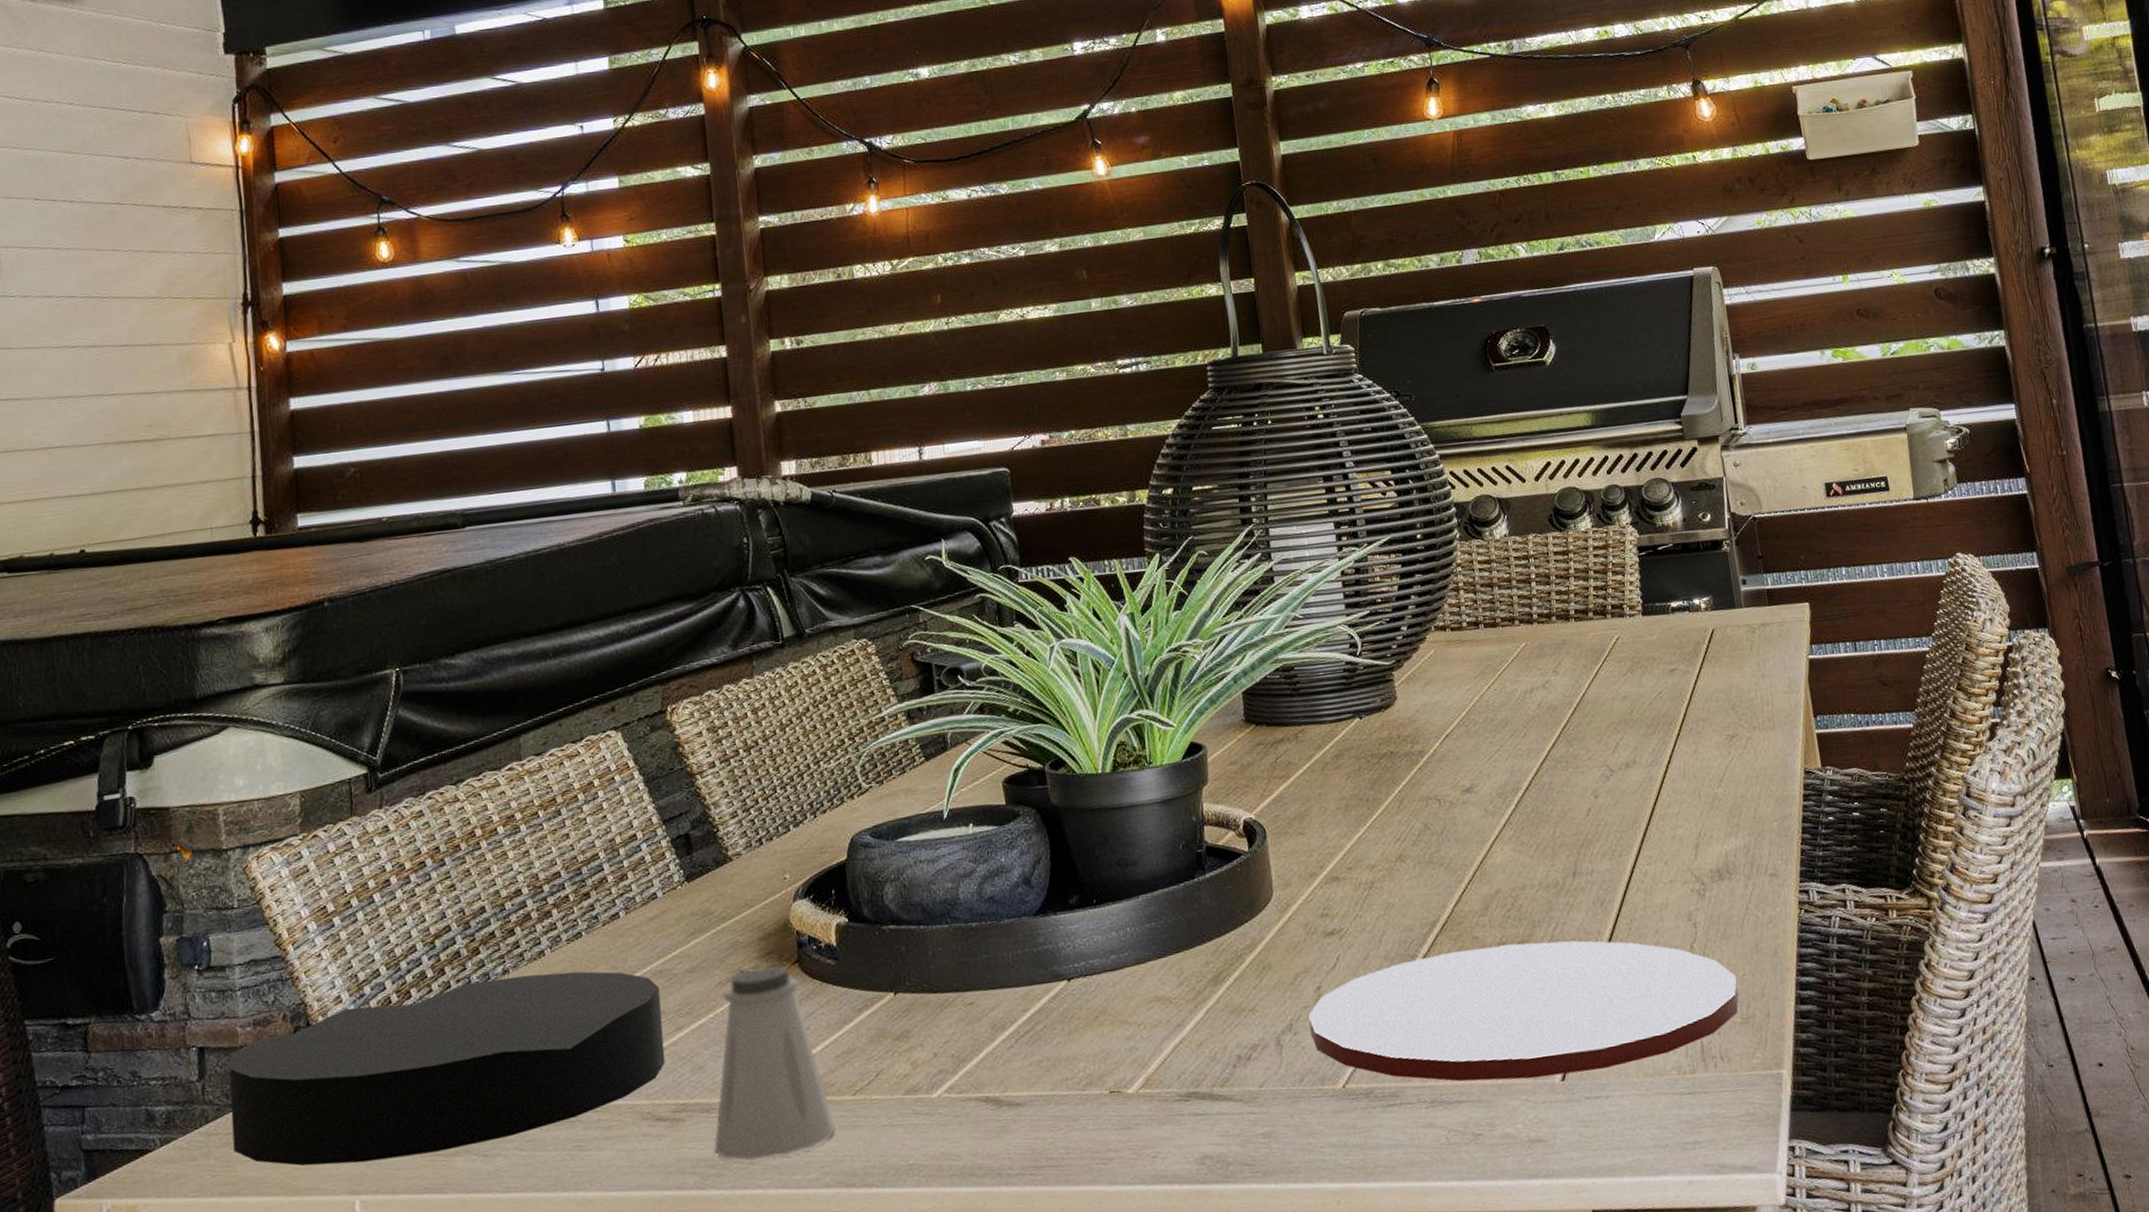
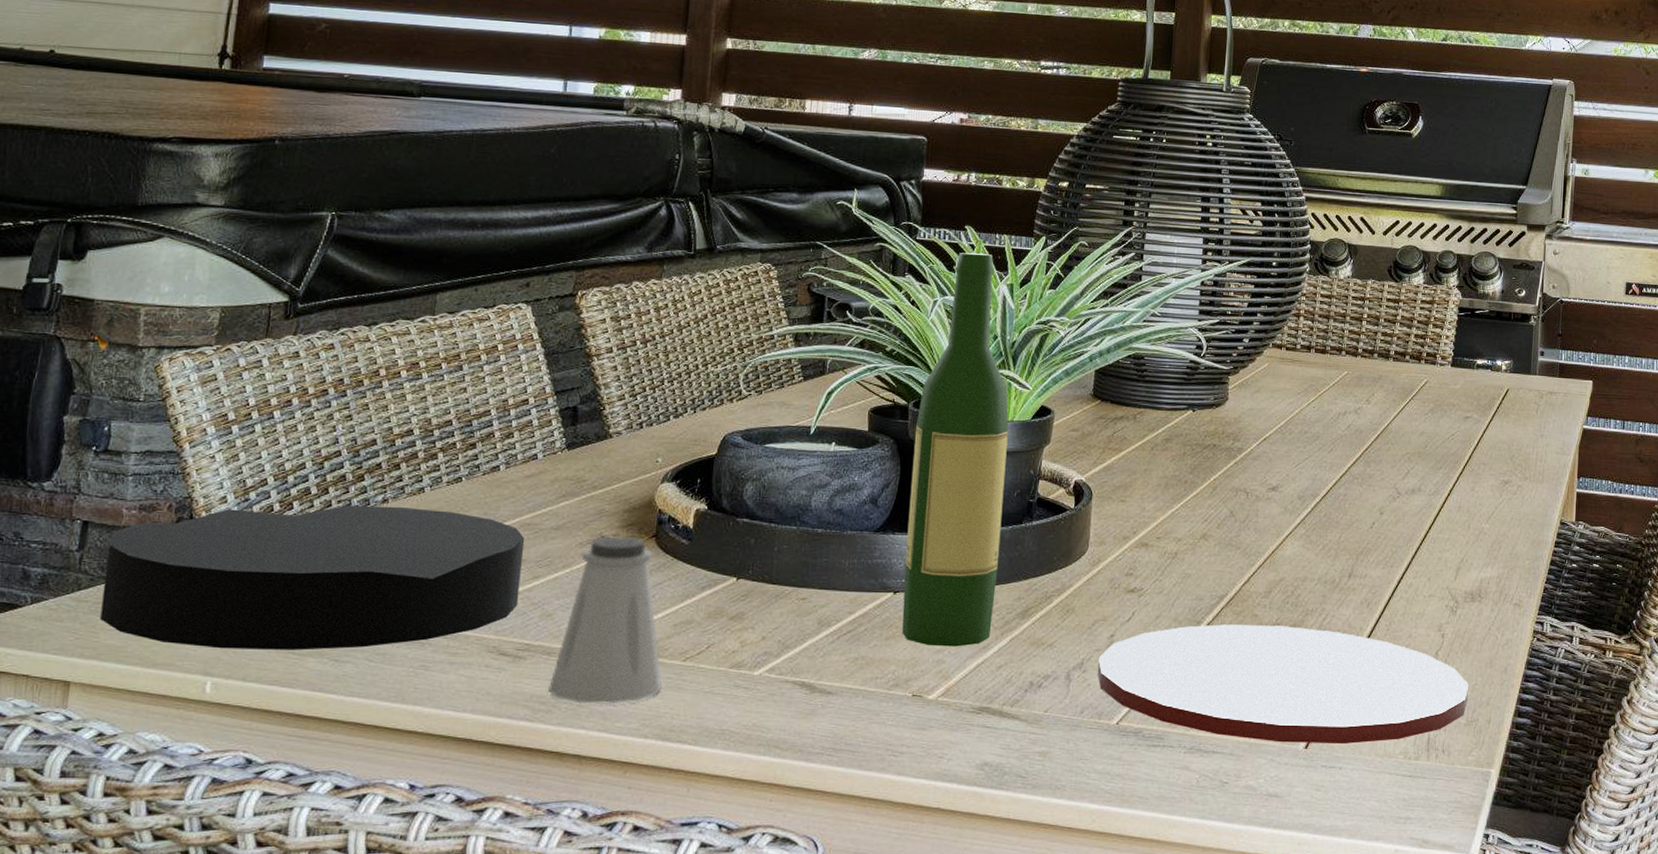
wine bottle: none [1056,584,1183,1034] -> present [902,253,1009,647]

